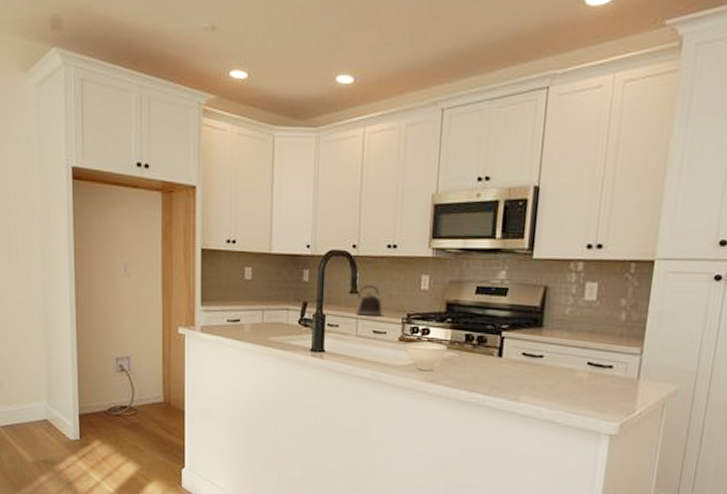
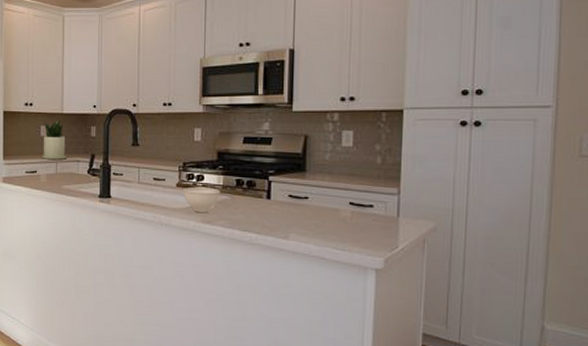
planter: none [246,260,275,308] -> present [42,120,67,161]
kettle: present [356,285,384,316] -> none [137,138,162,165]

